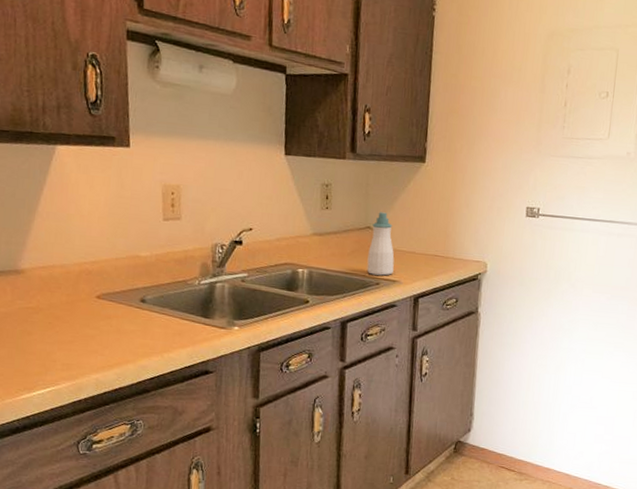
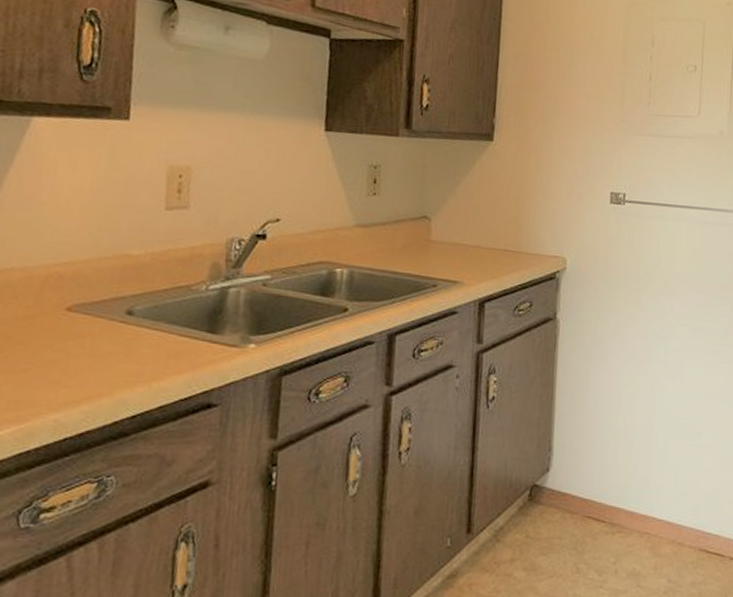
soap bottle: present [367,212,395,276] -> none [421,198,456,276]

